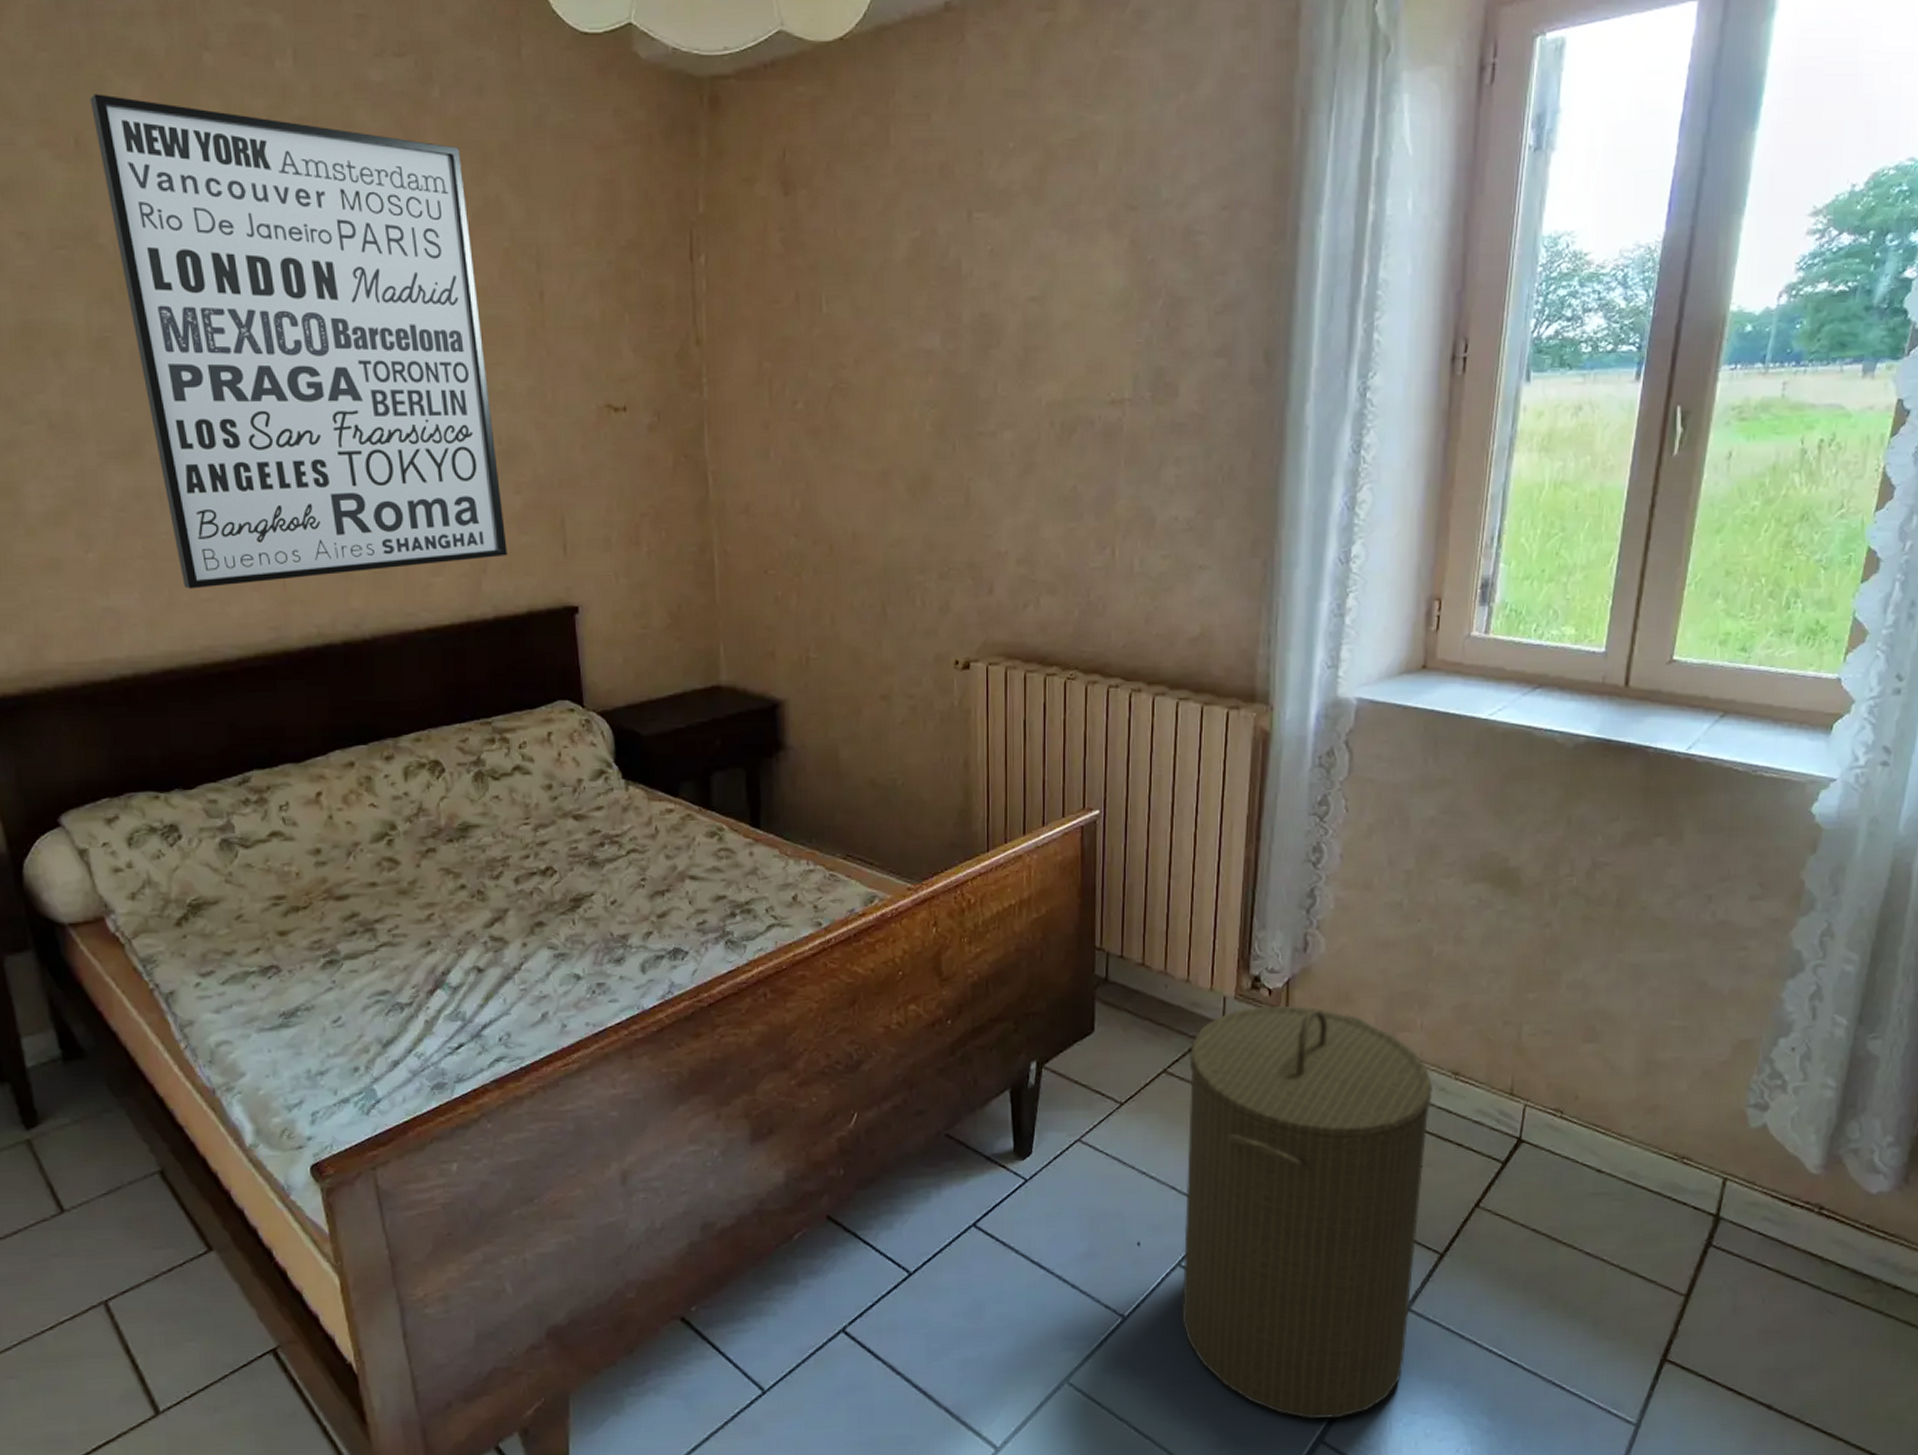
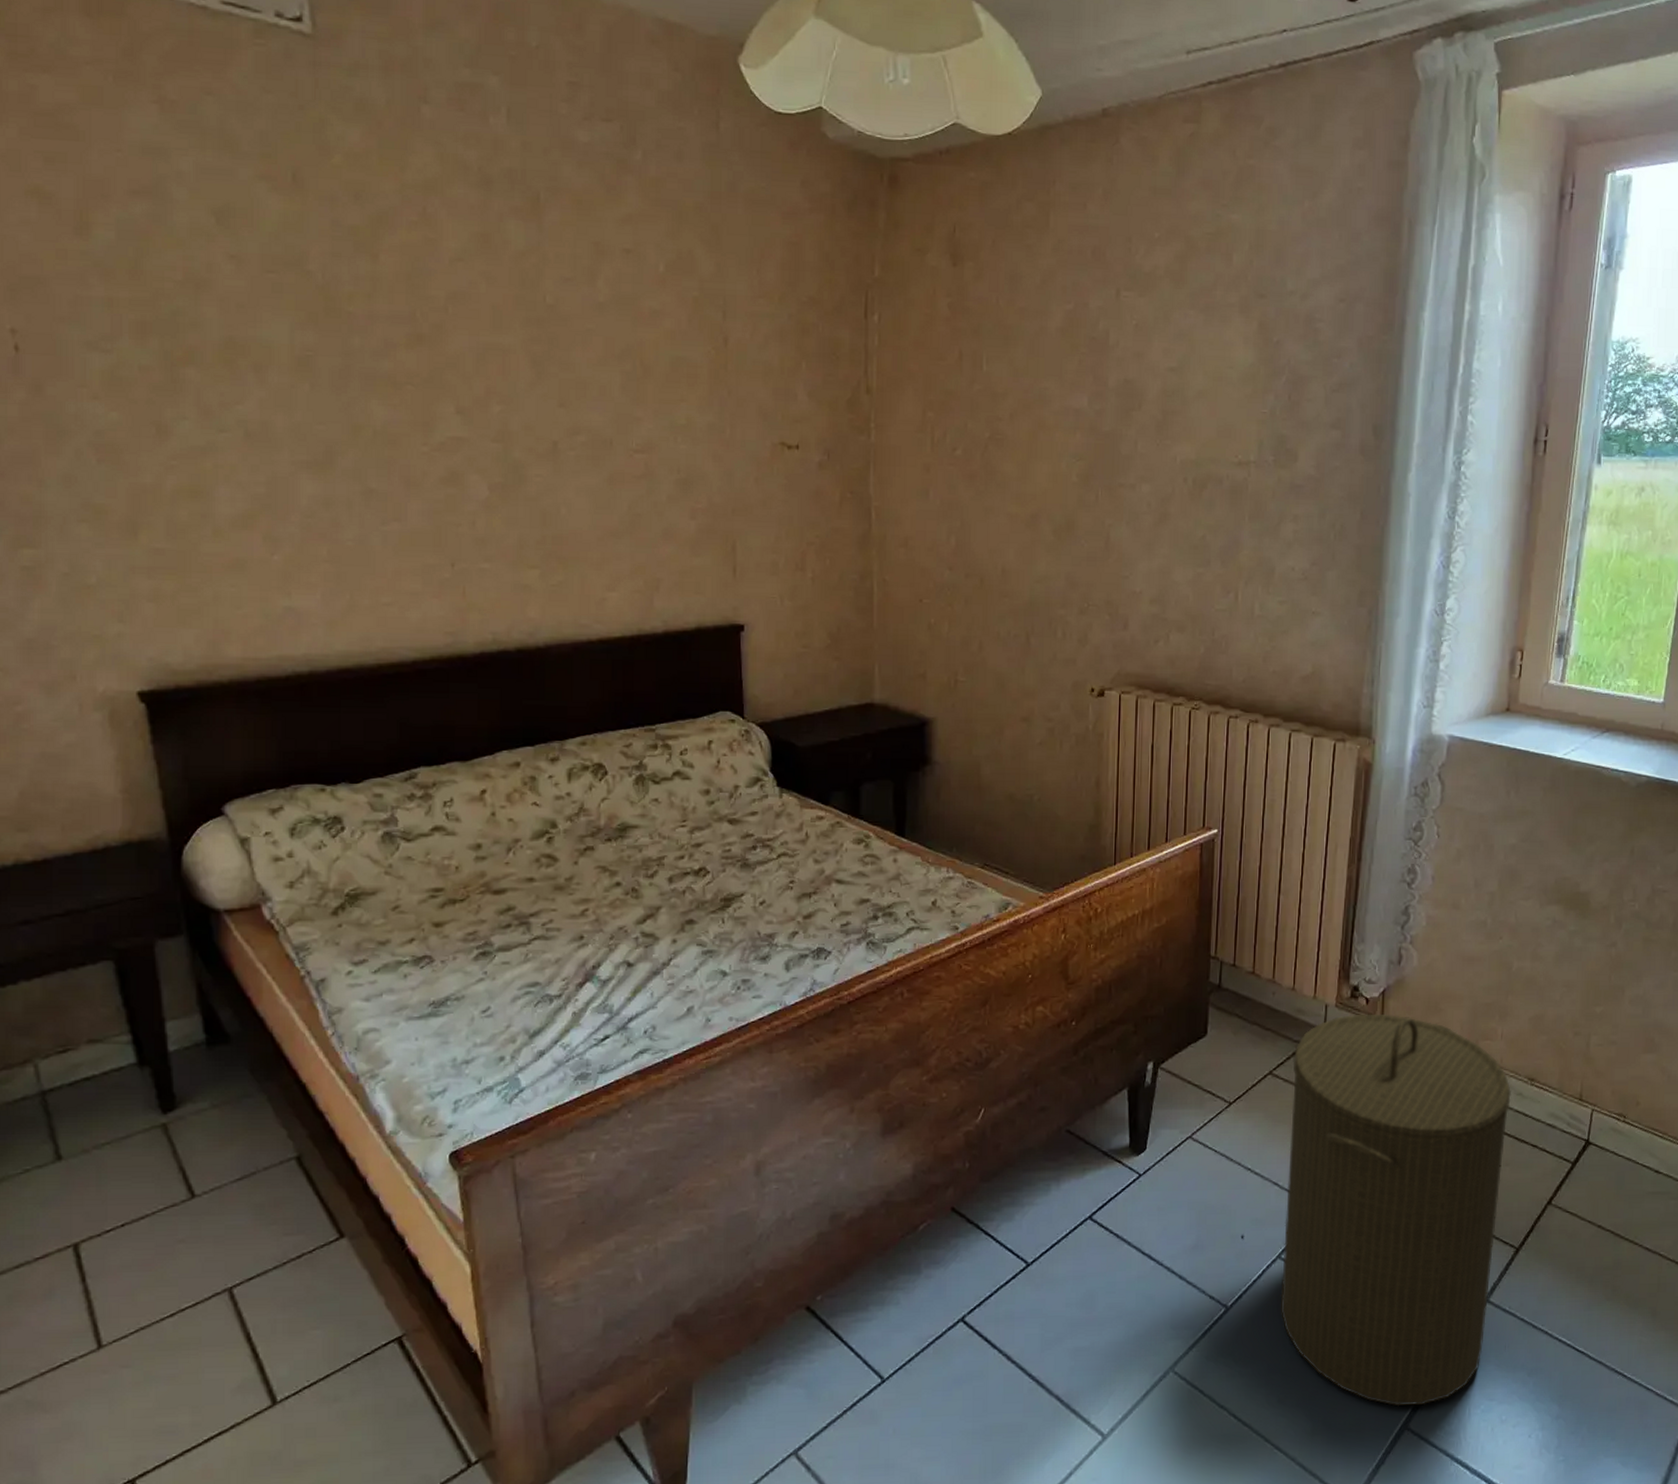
wall art: present [89,94,508,589] -> none [310,135,680,593]

